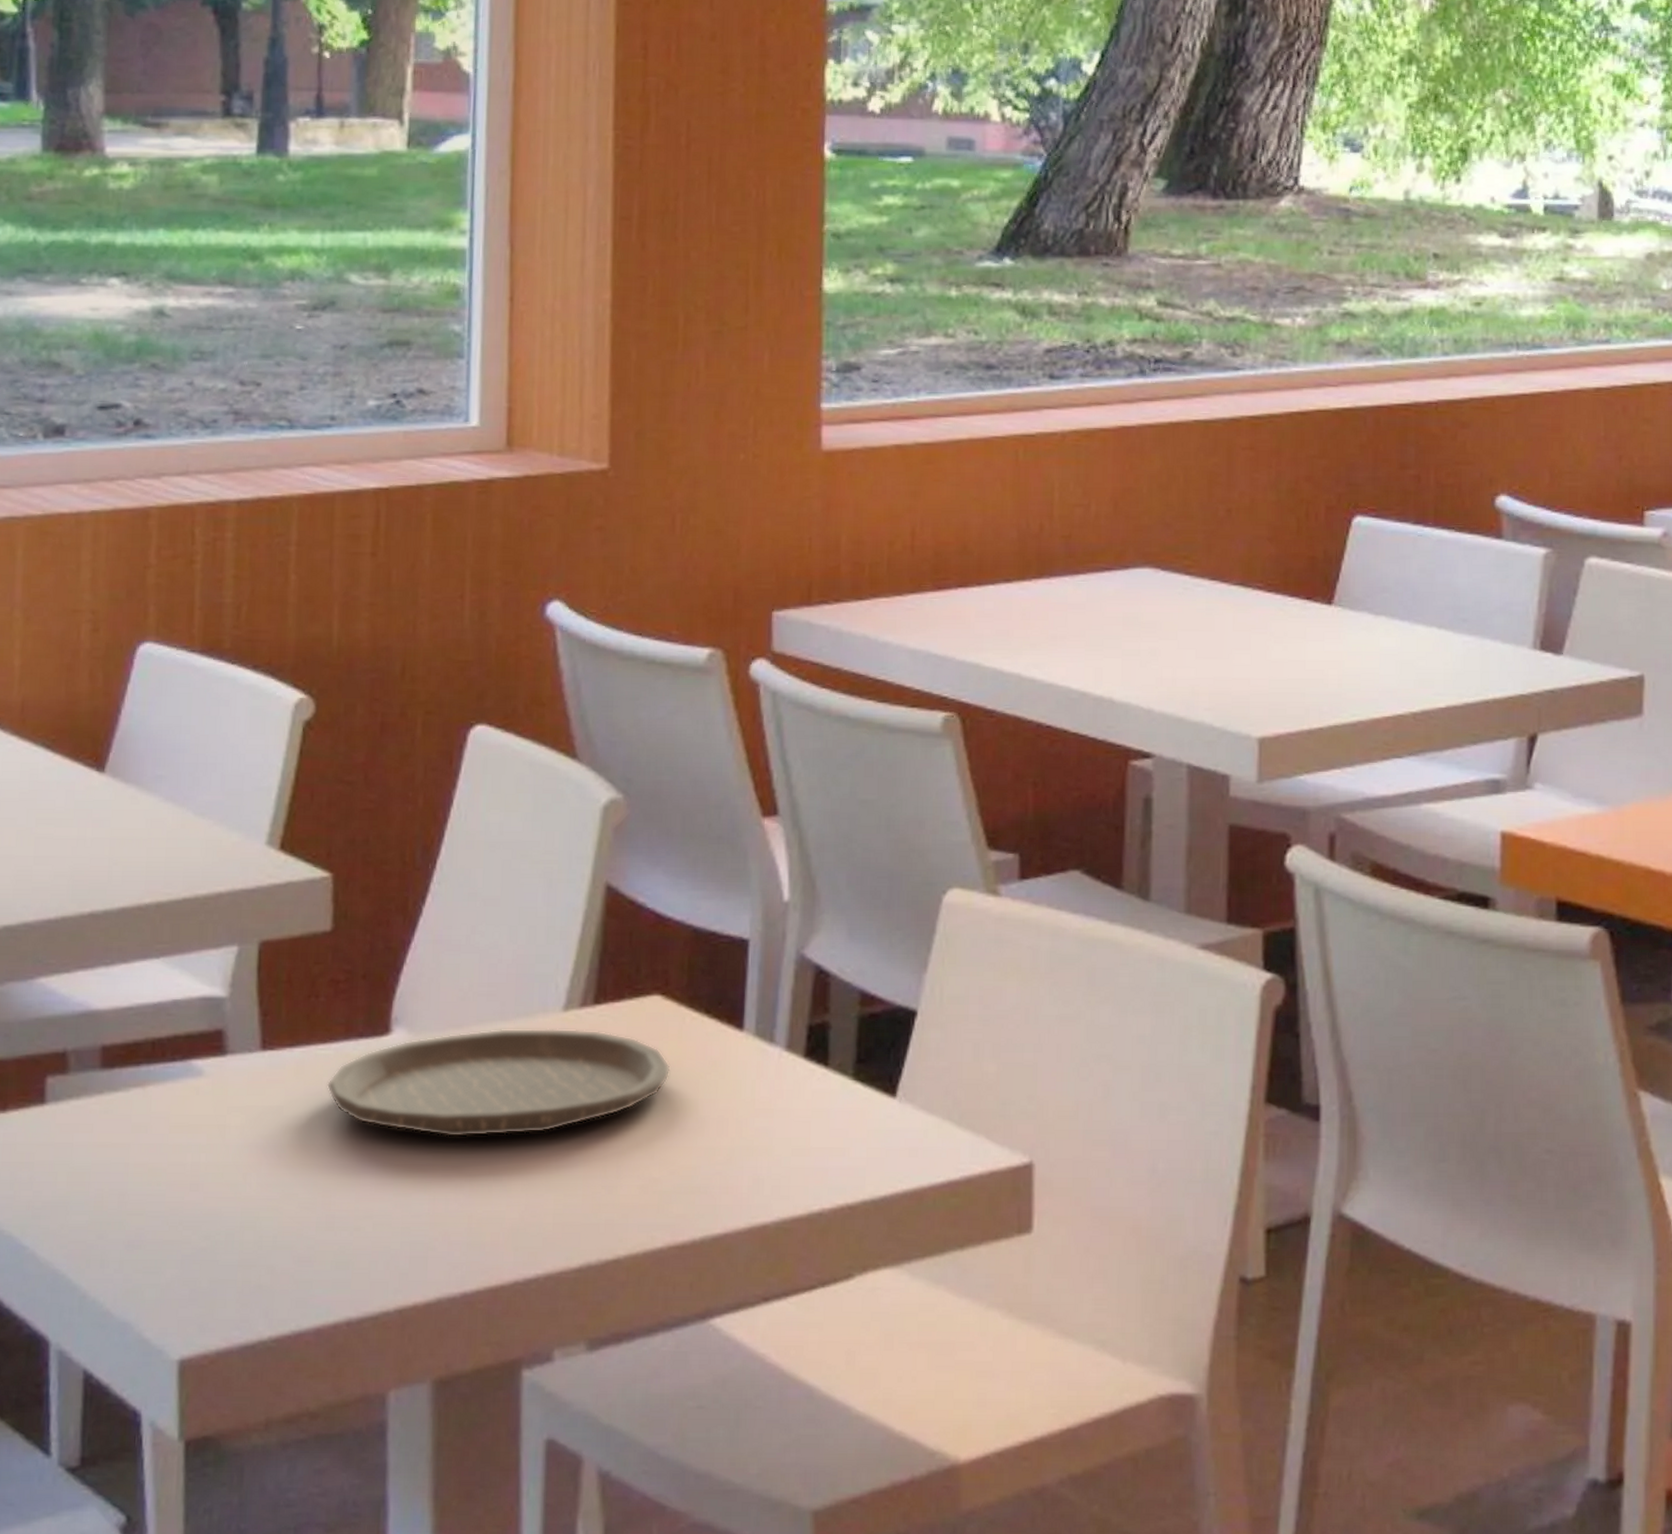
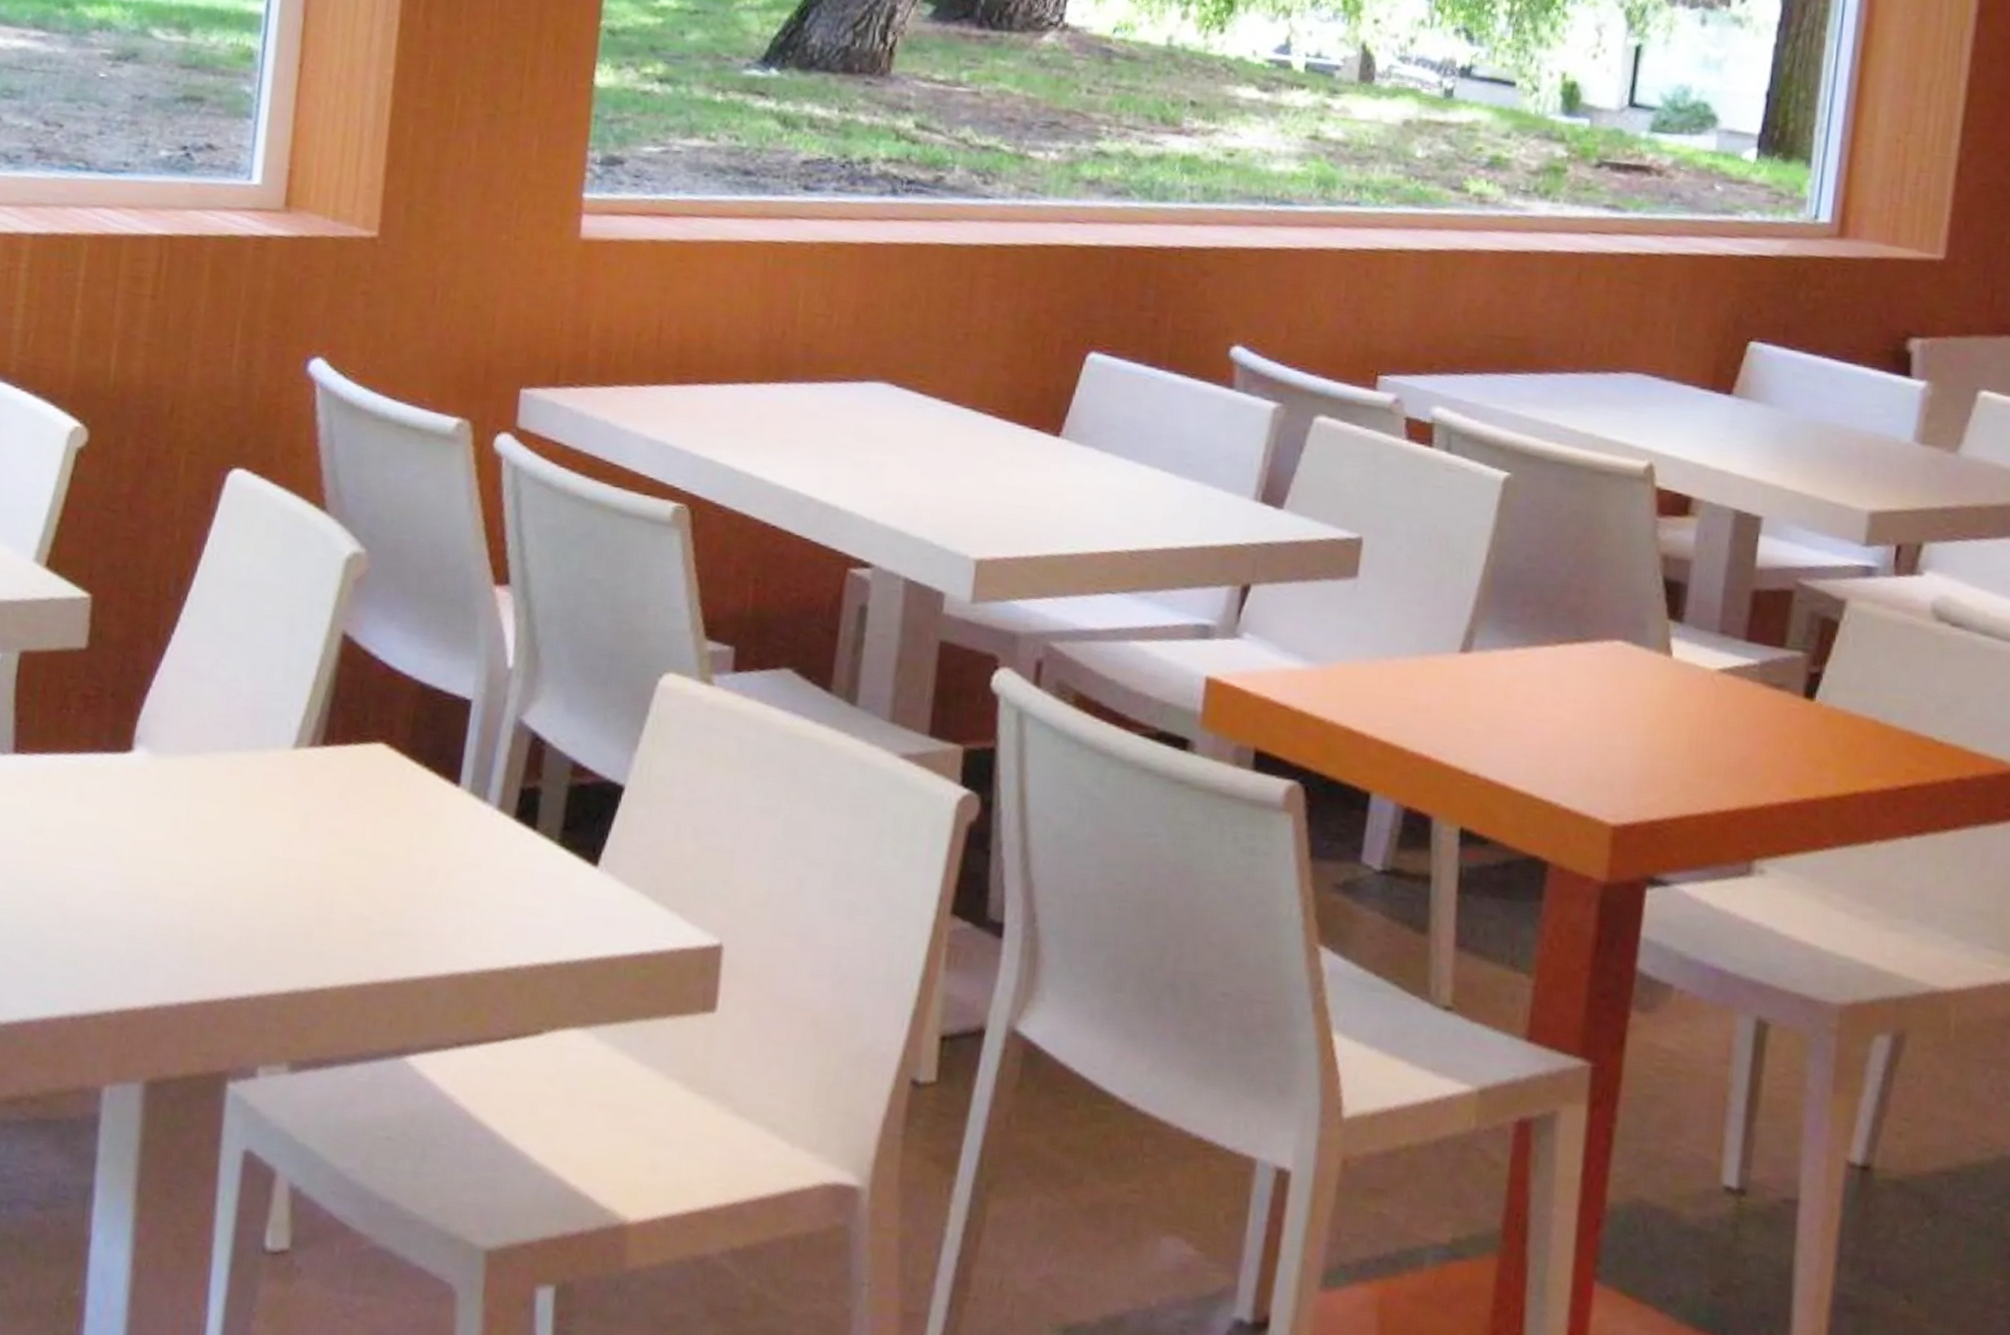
plate: present [326,1028,671,1138] -> none [70,758,389,862]

